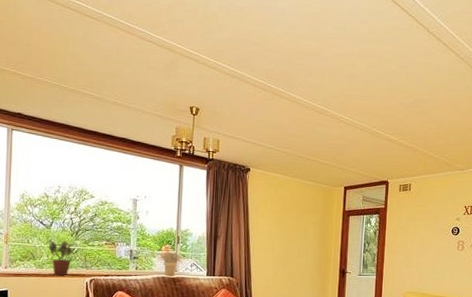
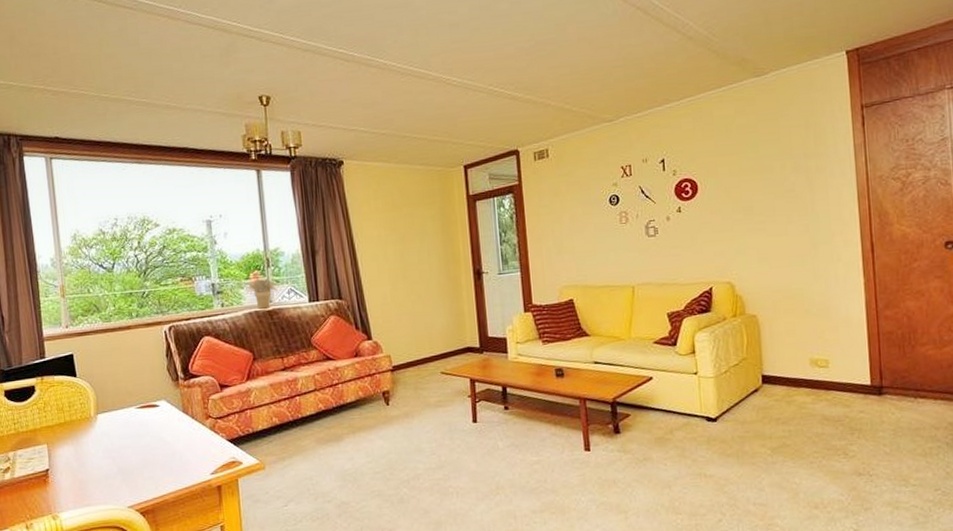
potted plant: present [46,238,74,276] -> none [110,283,143,328]

